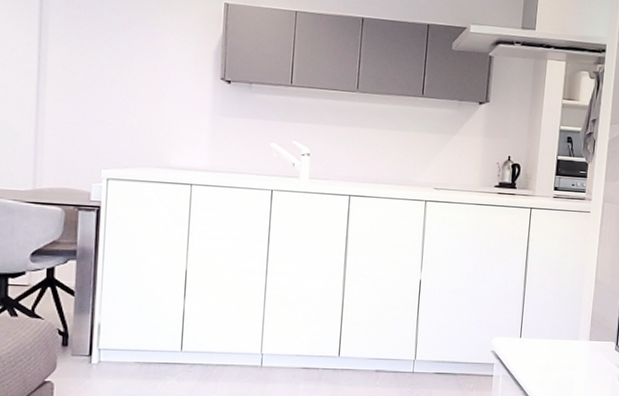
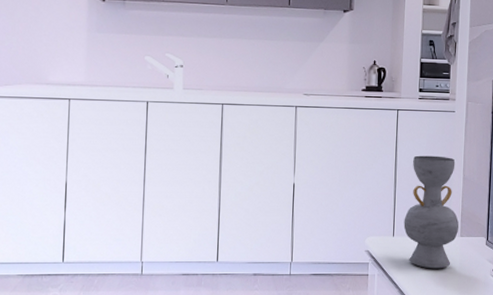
decorative vase: none [531,256,589,373] -> present [404,155,459,269]

